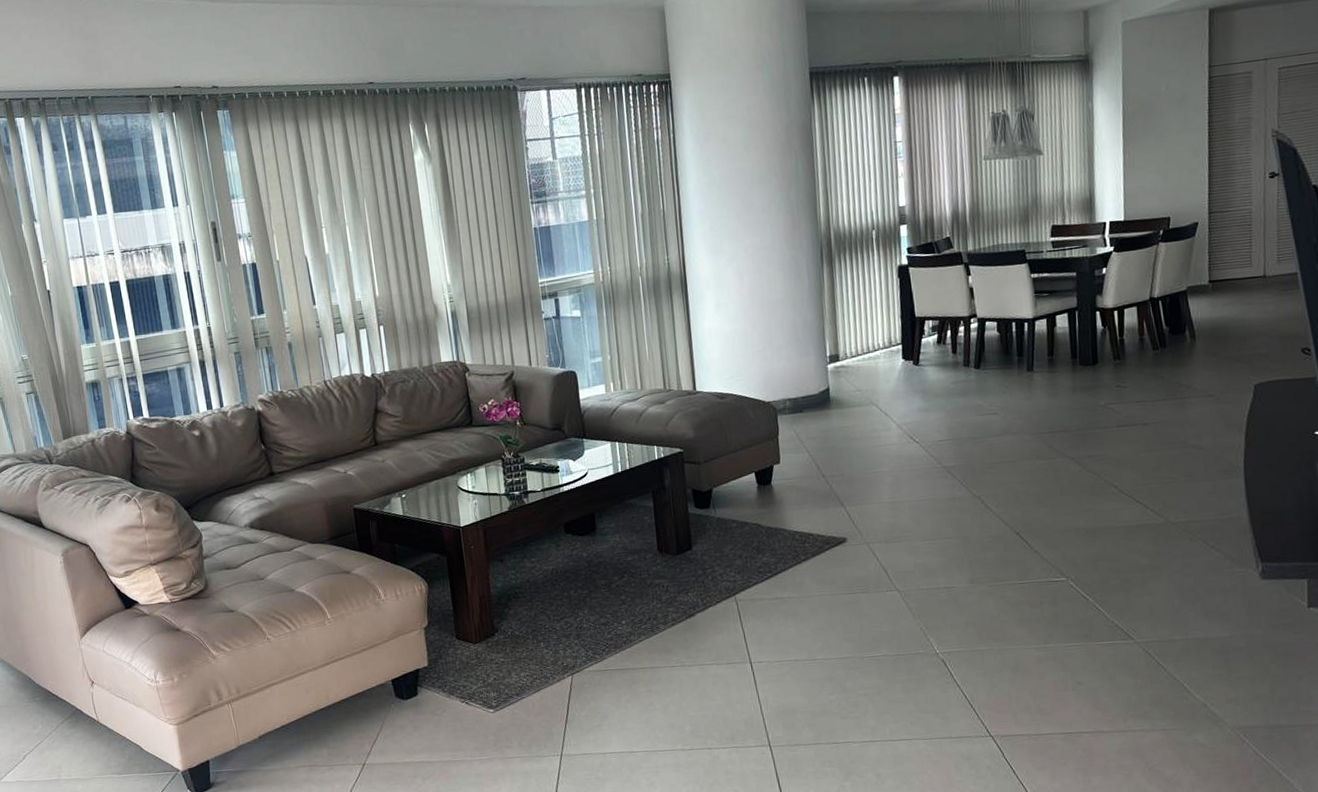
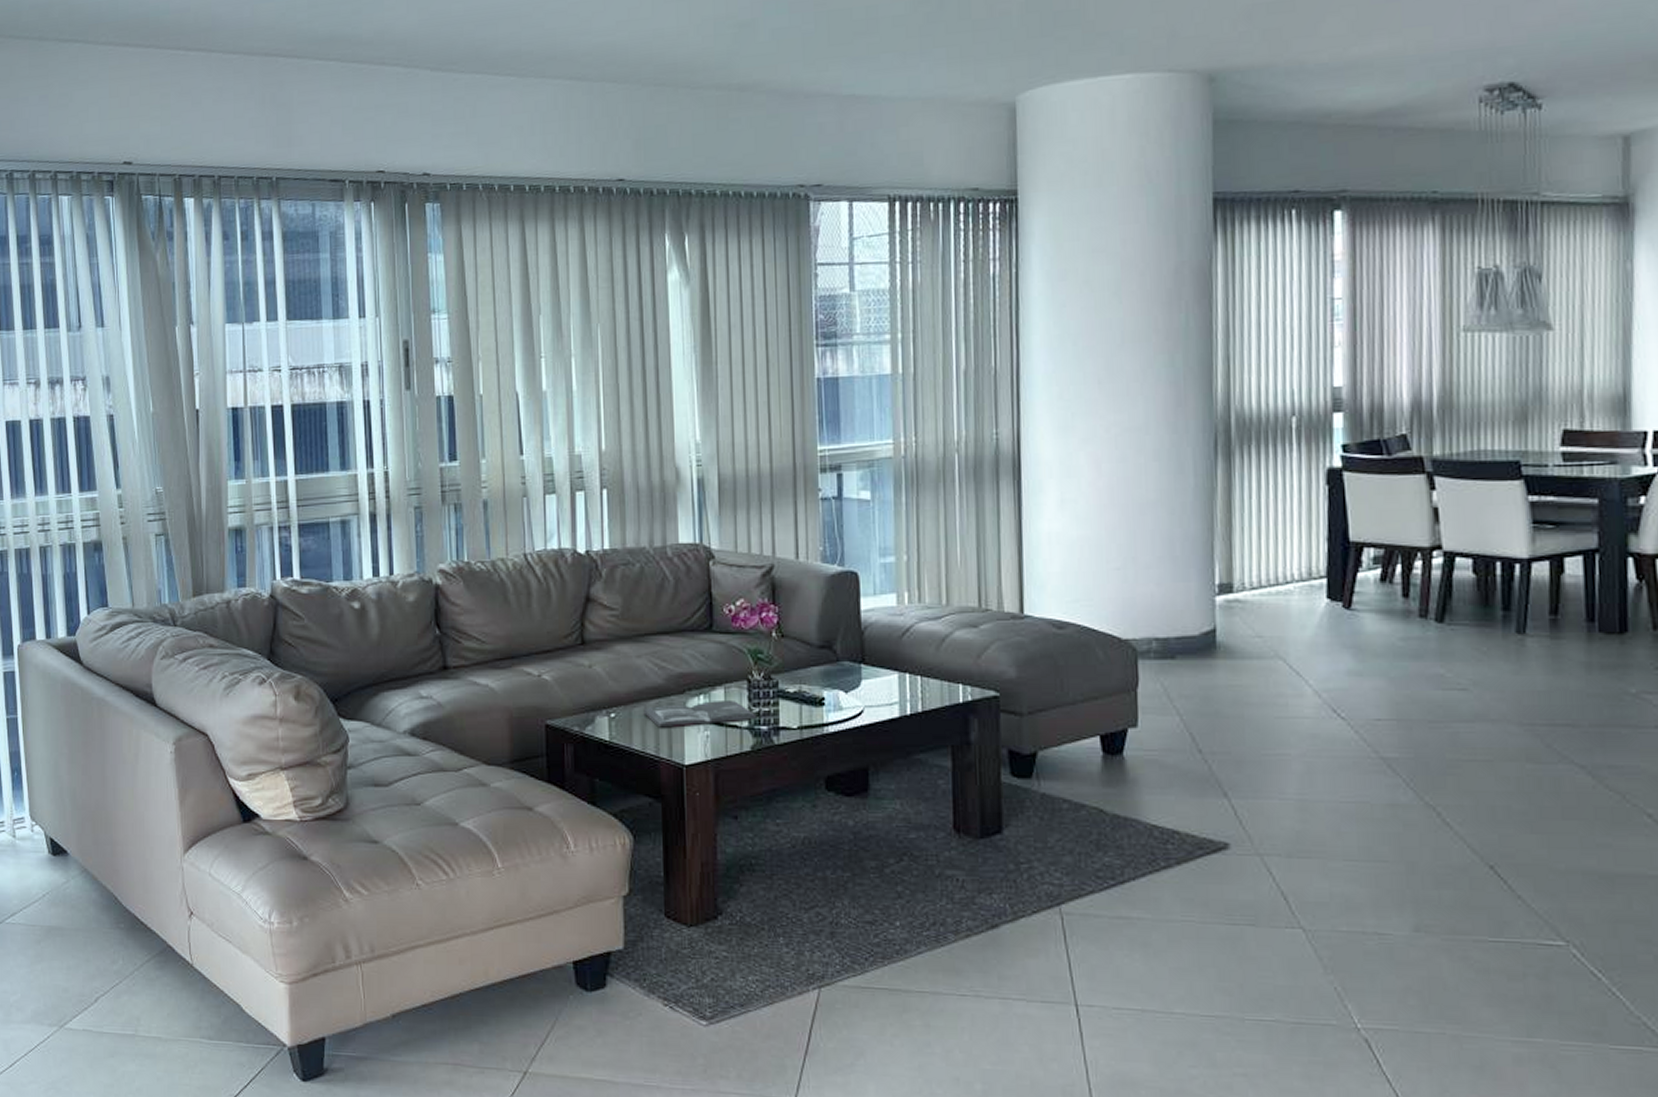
magazine: none [426,475,511,502] -> present [643,699,757,728]

